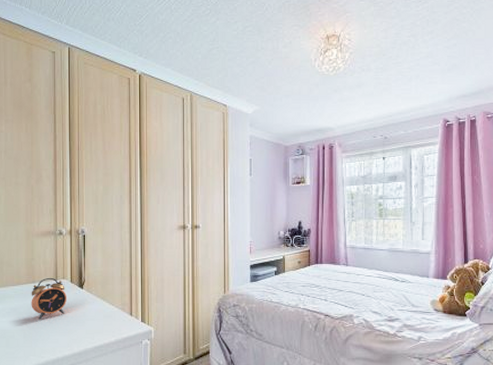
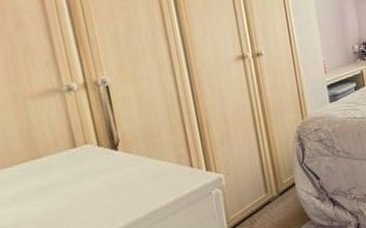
alarm clock: present [31,277,68,320] -> none [37,145,97,201]

